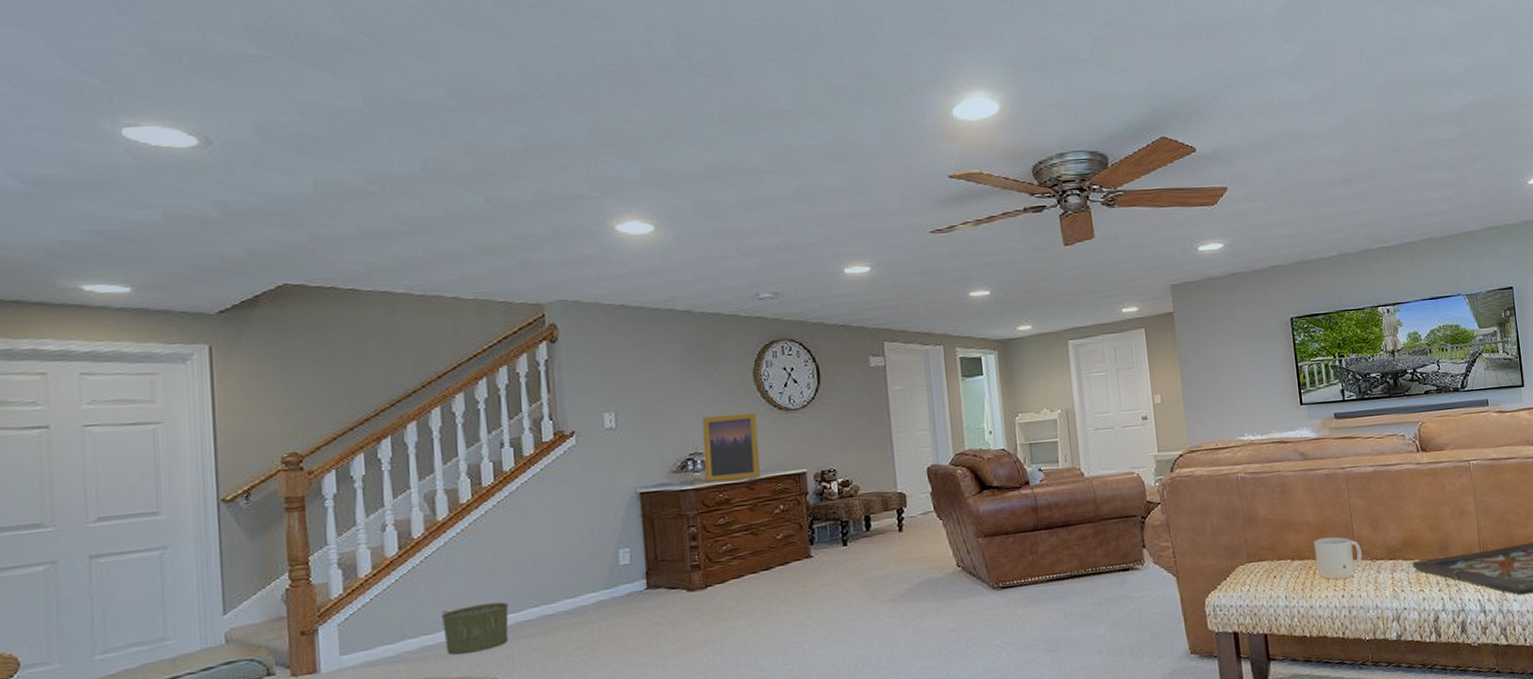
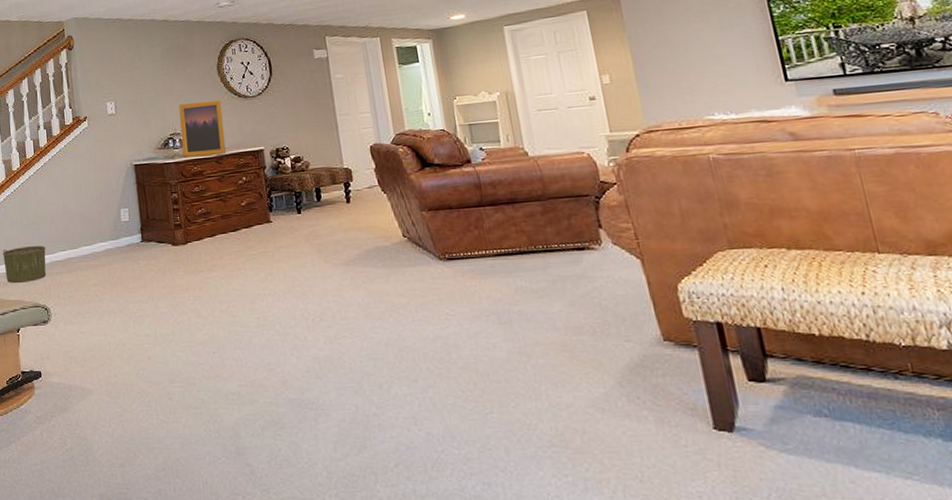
mug: present [1313,537,1362,580] -> none [815,226,887,275]

